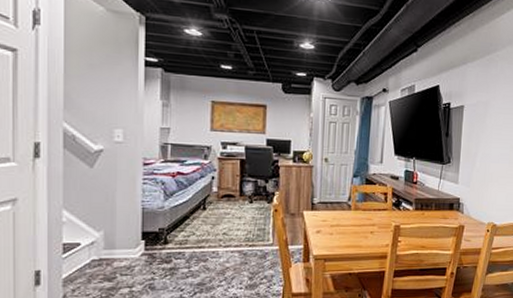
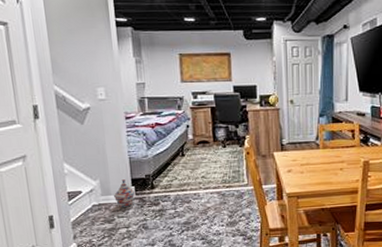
woven basket: none [118,232,145,265] -> present [113,179,135,208]

